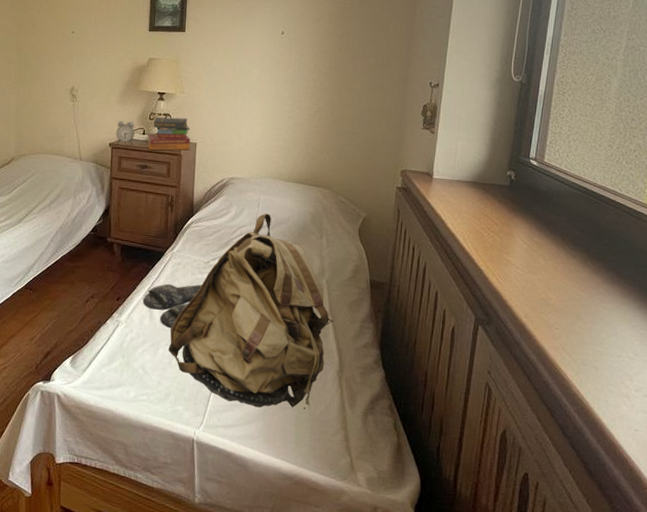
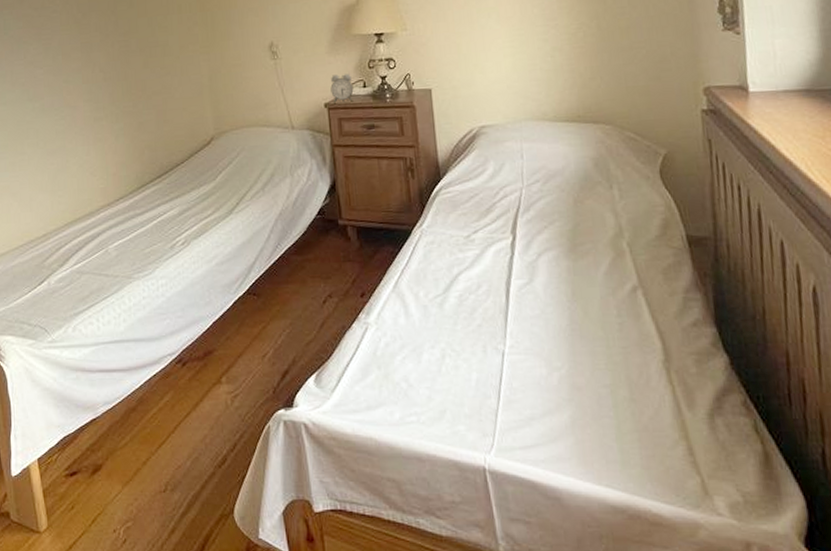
slippers: present [142,283,203,328] -> none [393,266,466,325]
books: present [147,117,191,151] -> none [368,60,425,106]
backpack: present [168,213,334,410] -> none [433,165,646,419]

